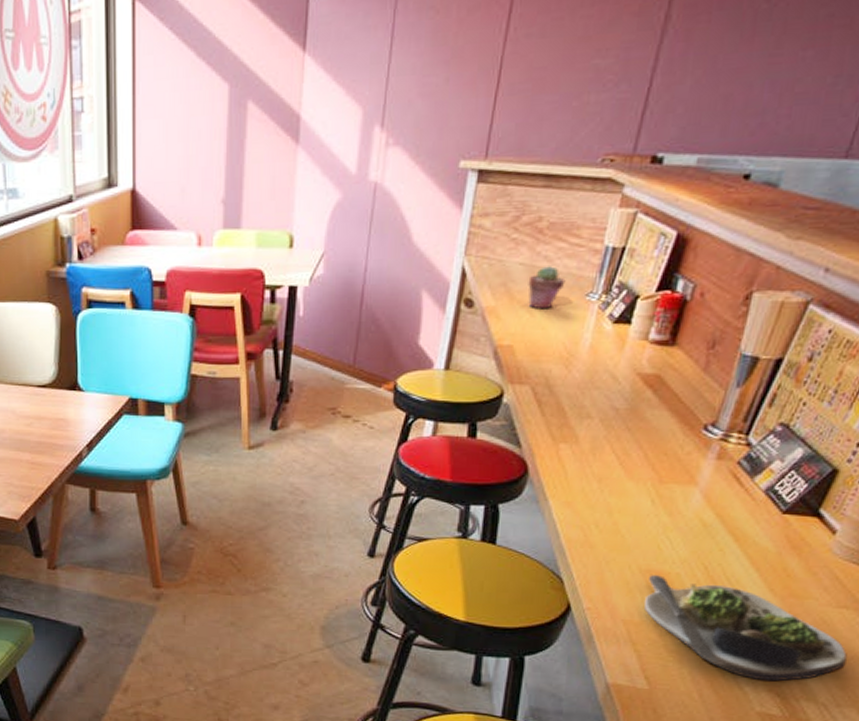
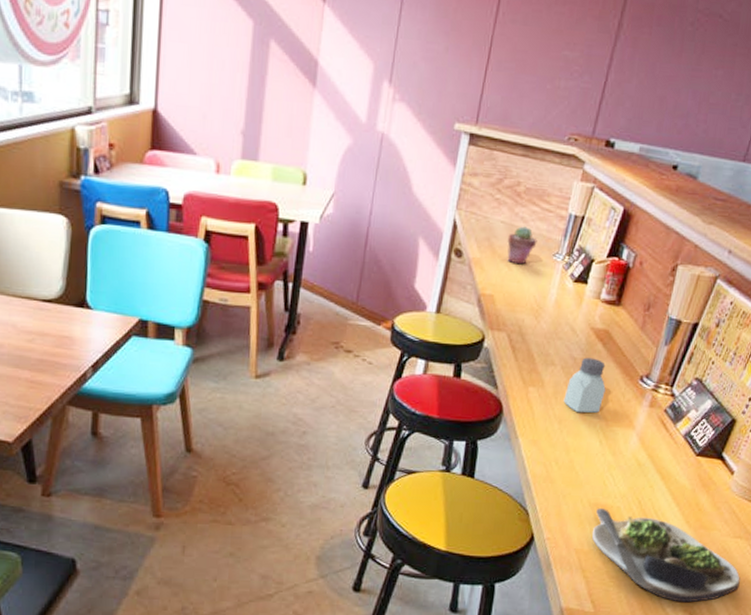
saltshaker: none [603,407,658,470] -> present [563,357,606,413]

